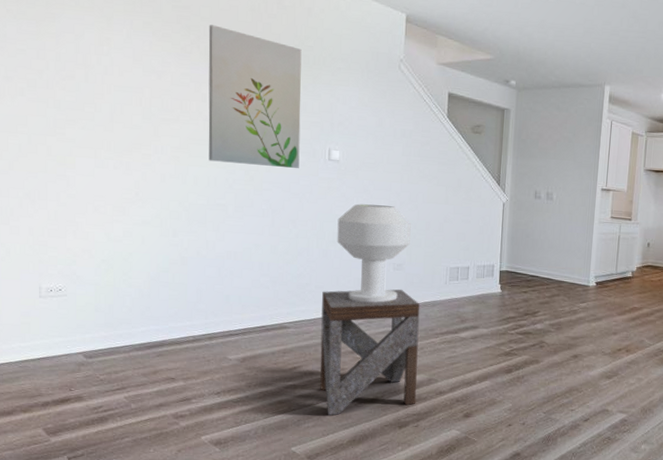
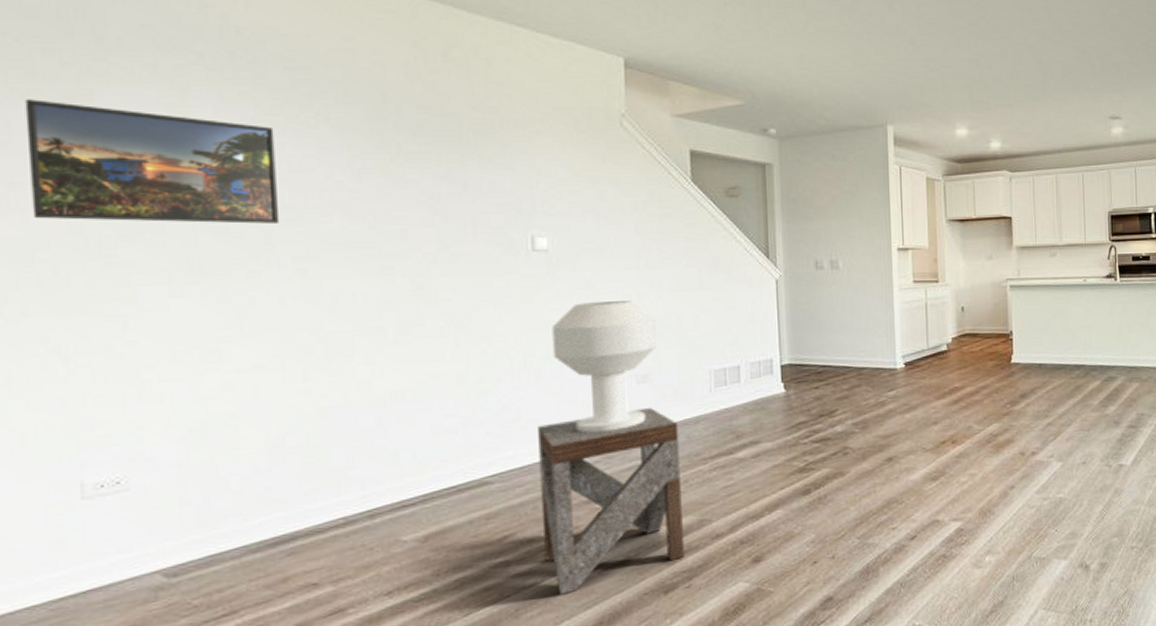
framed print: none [15,18,165,121] -> present [25,99,280,224]
wall art: present [208,25,302,168] -> none [341,89,490,270]

